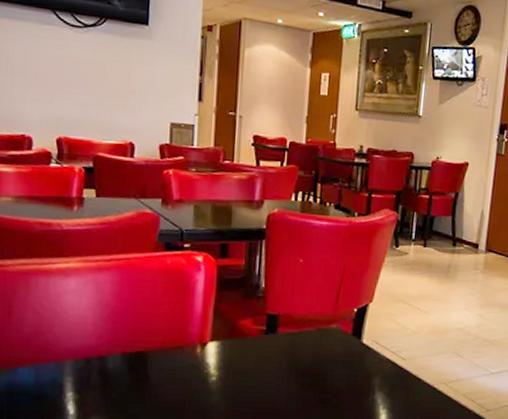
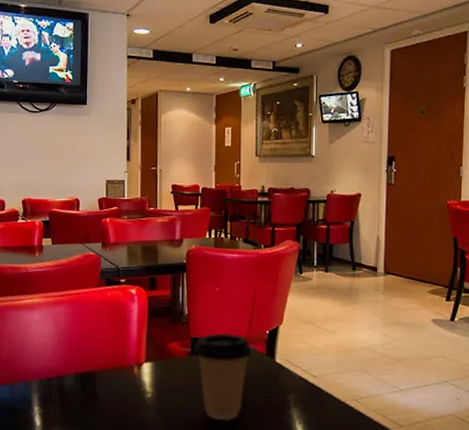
coffee cup: none [269,309,338,407] -> present [194,332,253,421]

